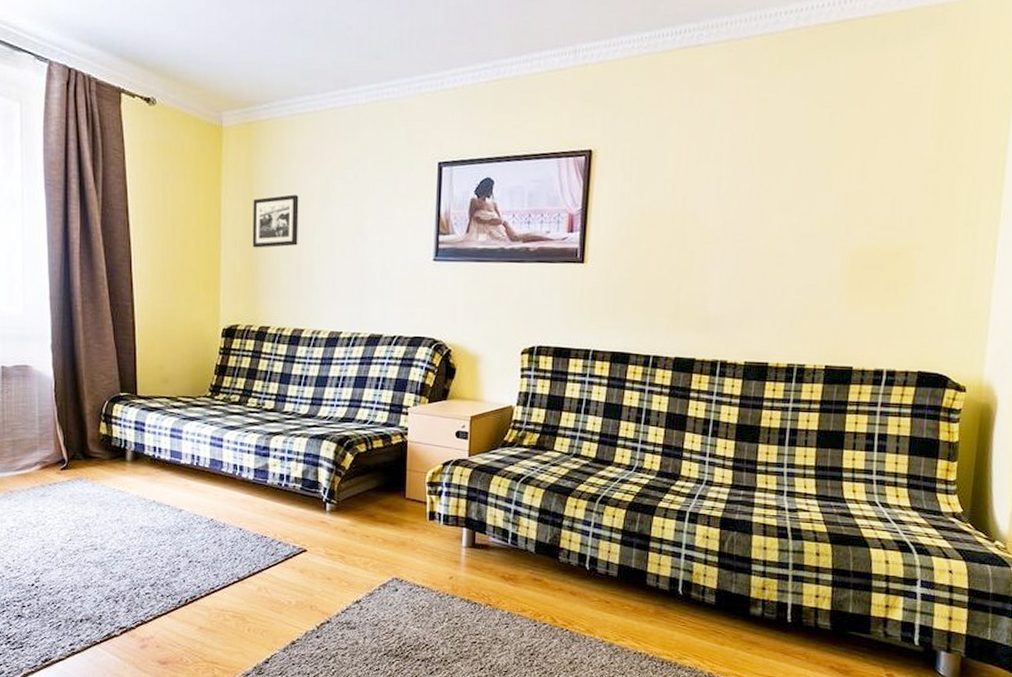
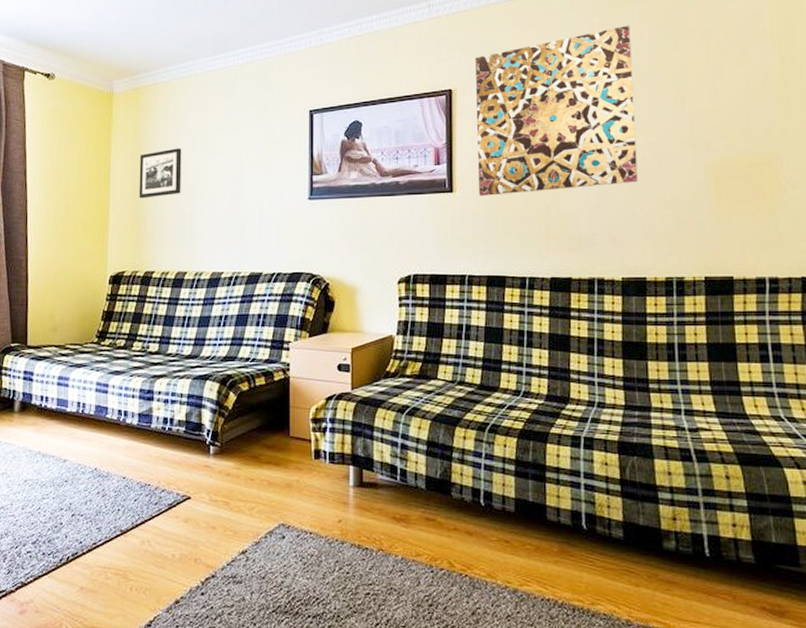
wall art: none [611,91,788,269] -> present [474,25,638,196]

